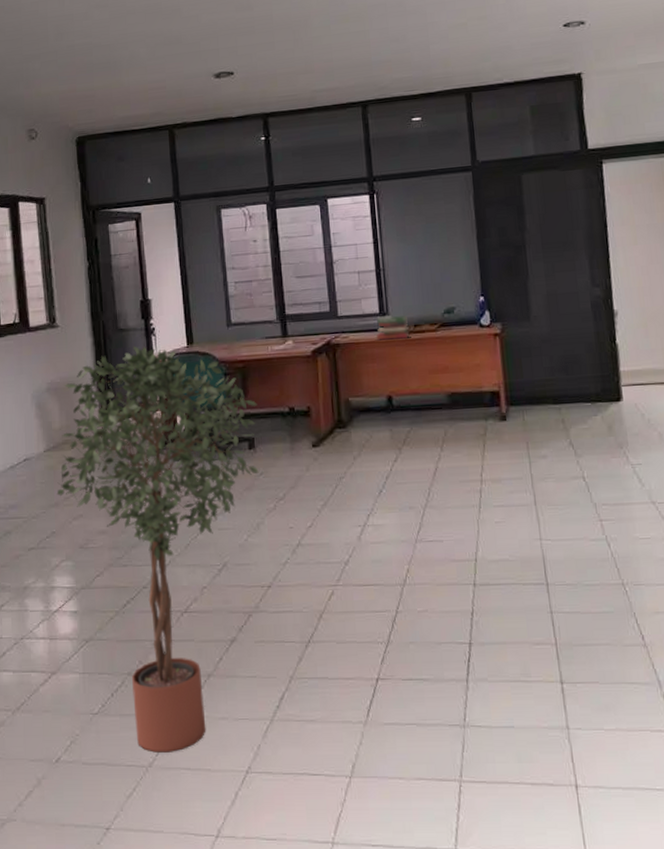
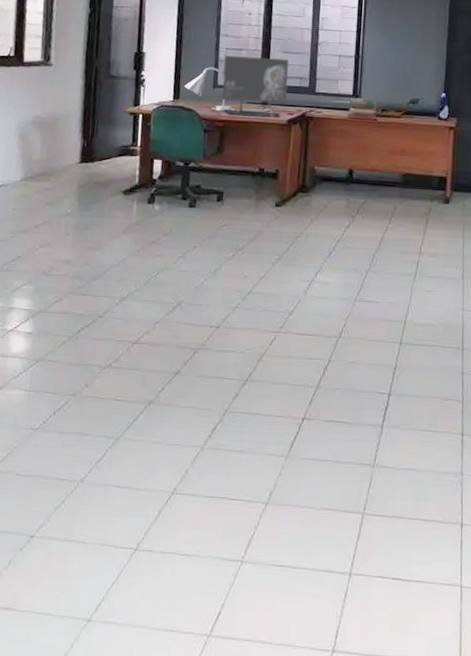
potted tree: present [56,346,268,753] -> none [27,93,231,470]
table lamp: none [195,304,256,352] -> present [183,67,237,112]
desktop computer: none [234,284,308,354] -> present [217,56,289,118]

